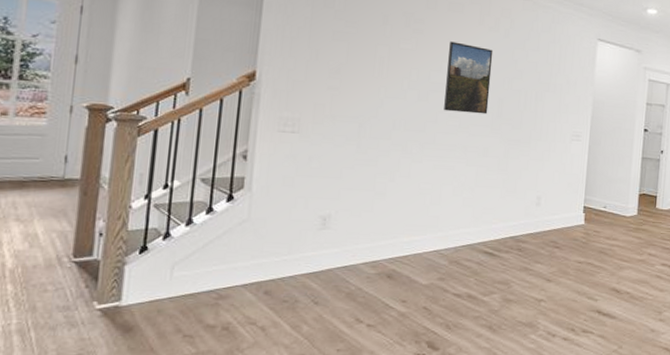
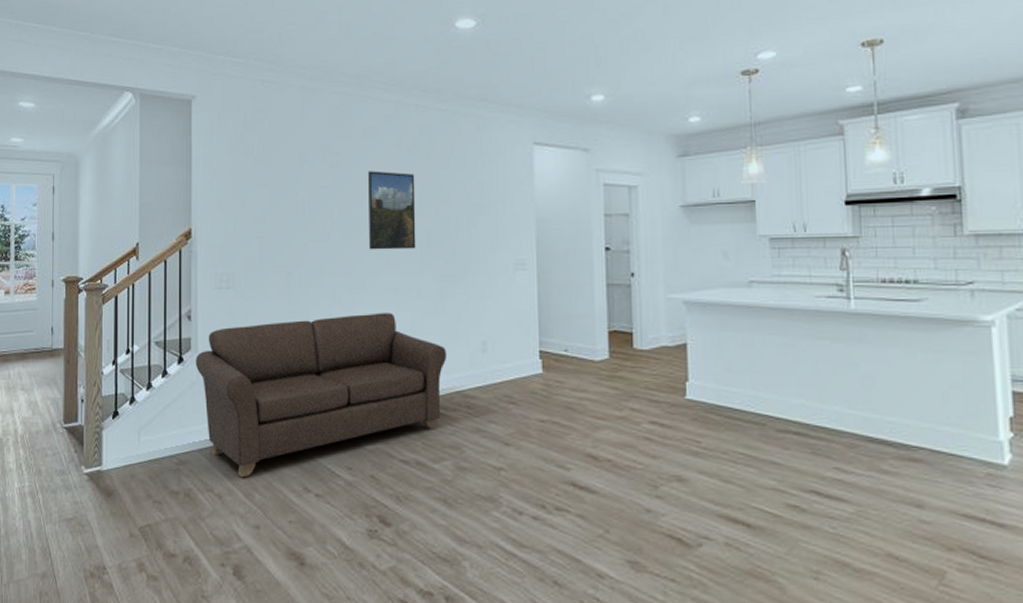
sofa: none [247,166,506,311] -> present [195,313,447,478]

